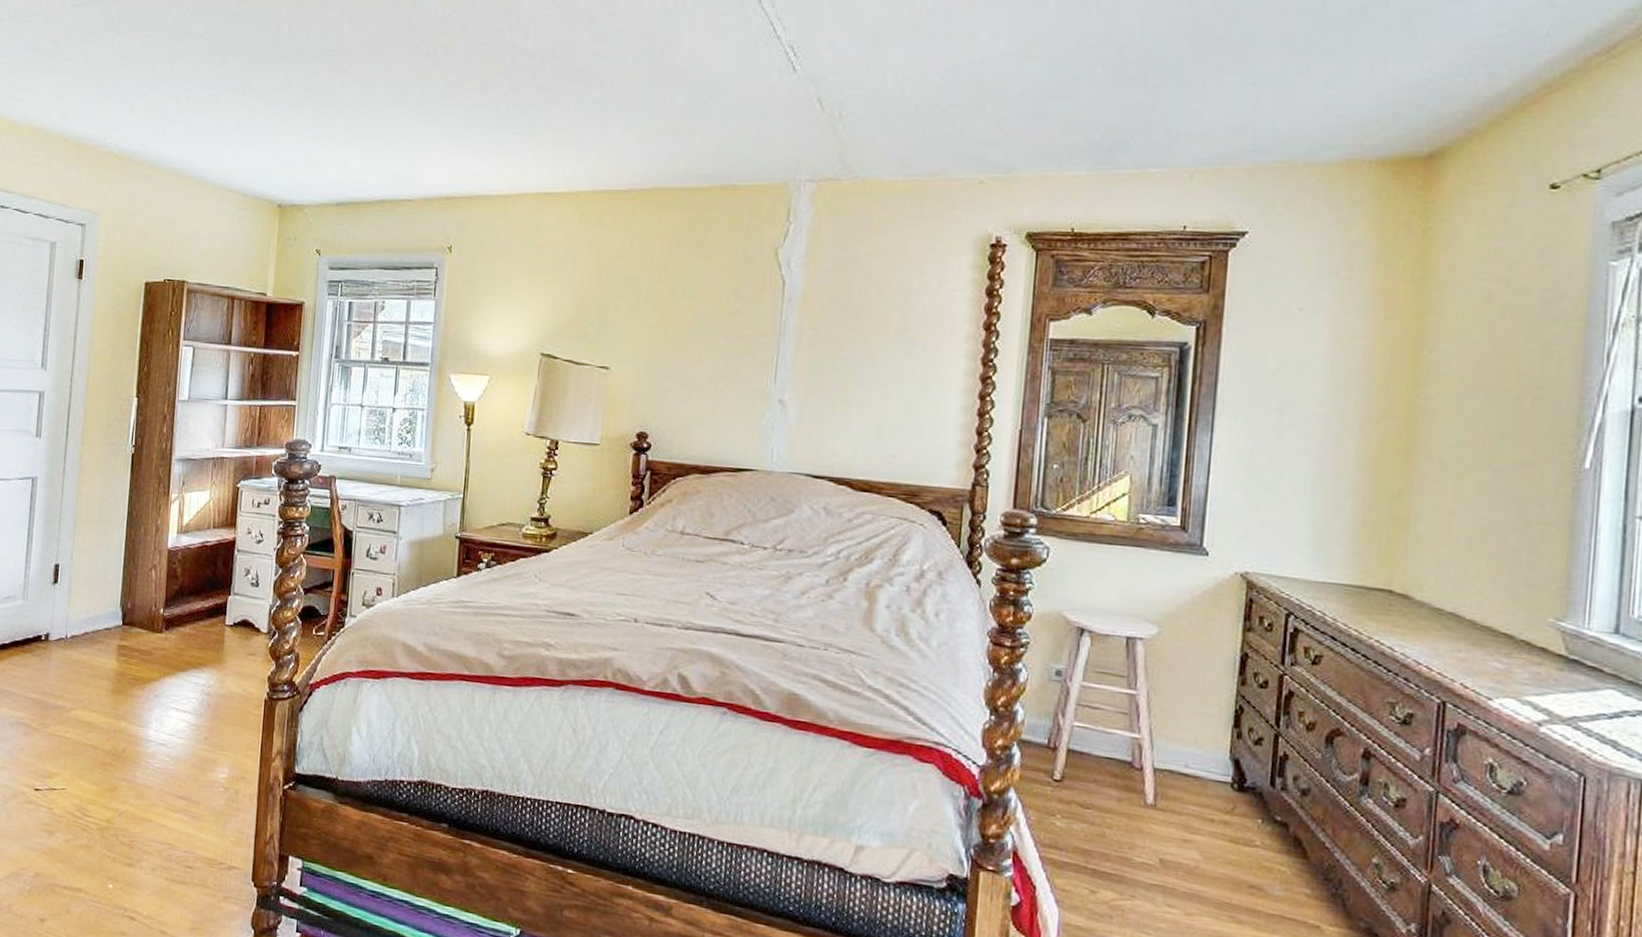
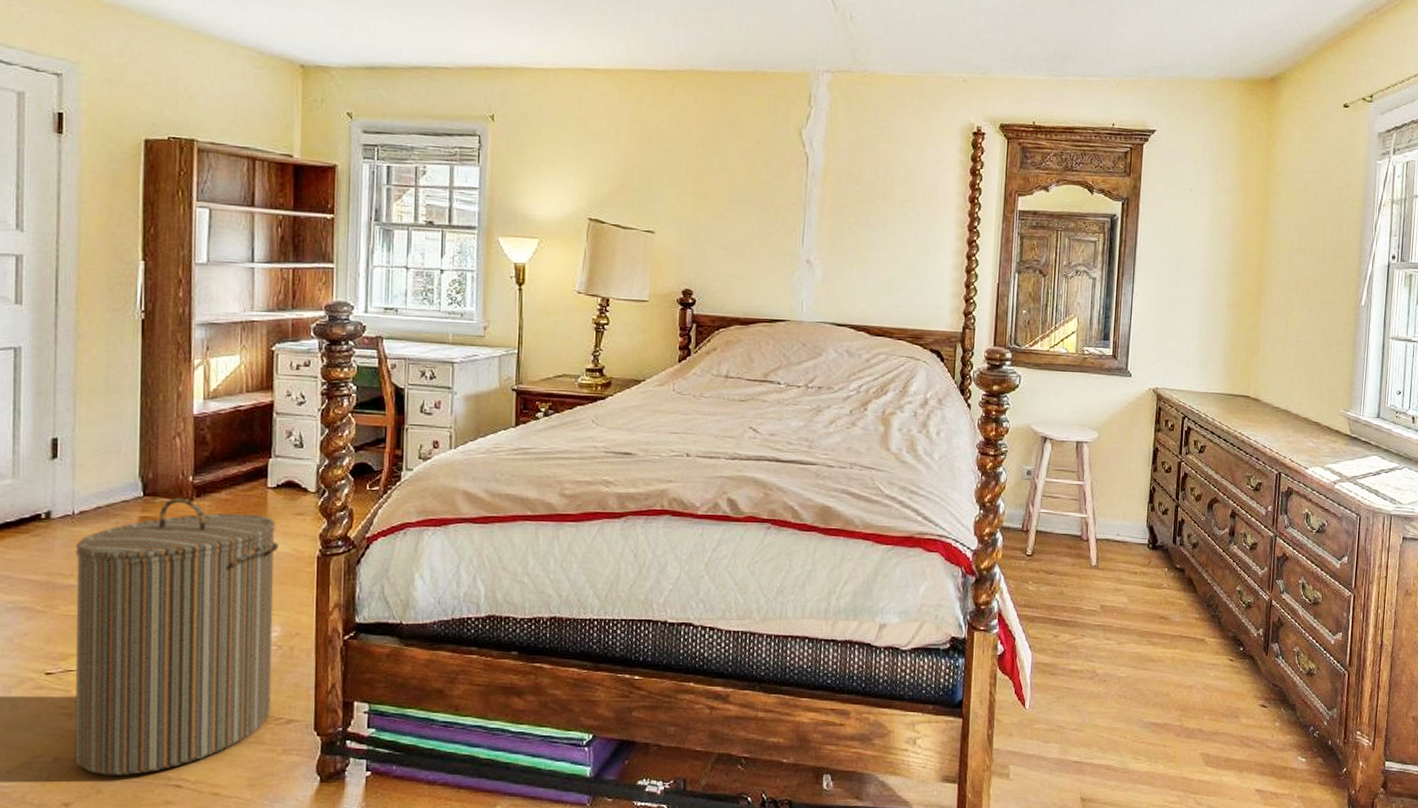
laundry hamper: none [52,628,233,901] -> present [75,497,280,775]

